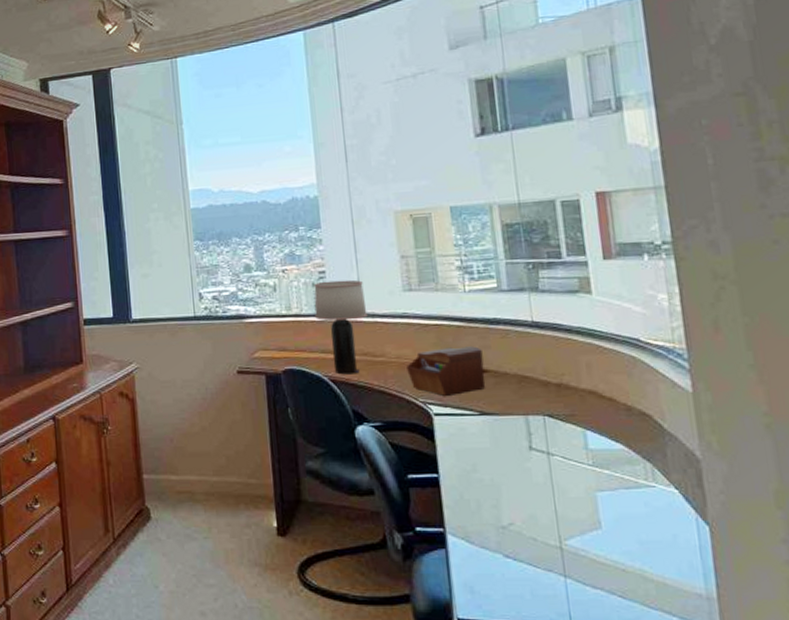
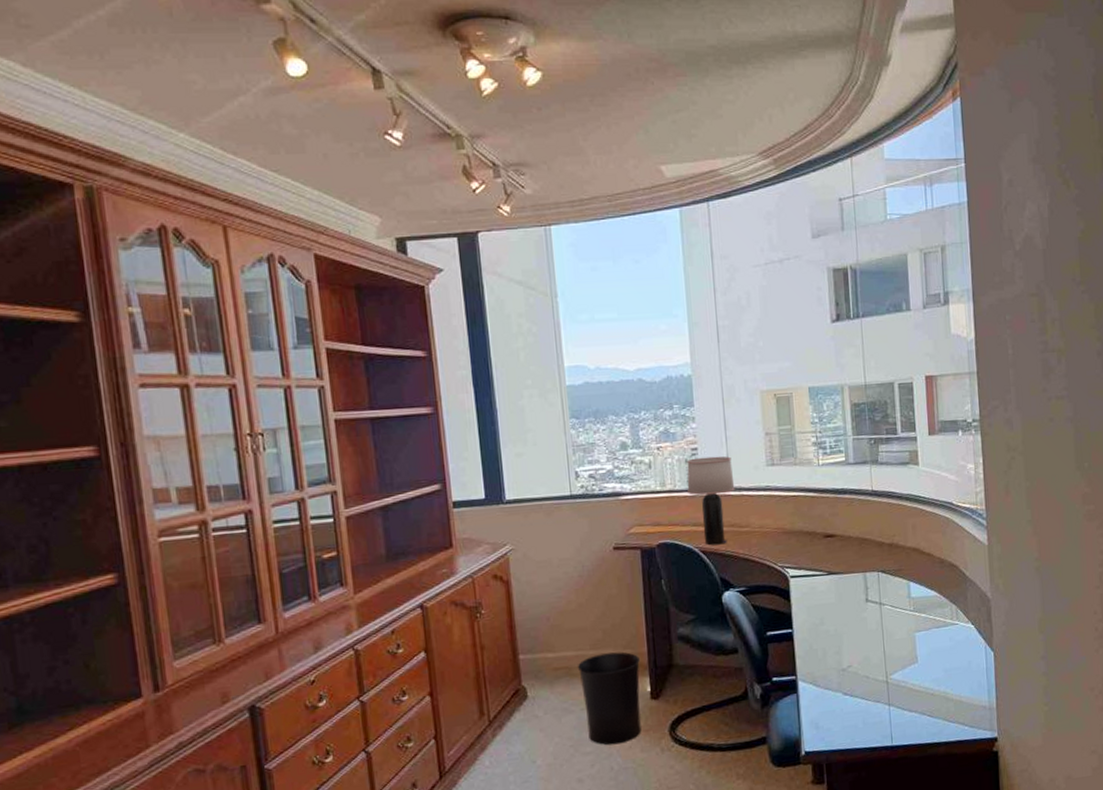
waste bin: none [200,481,267,580] -> present [577,652,641,745]
sewing box: present [405,346,486,396] -> none [767,514,833,560]

